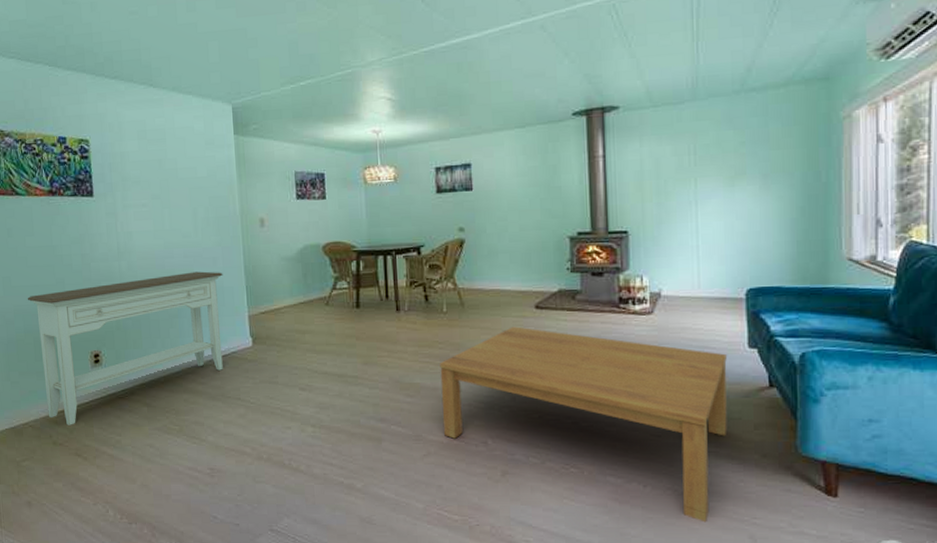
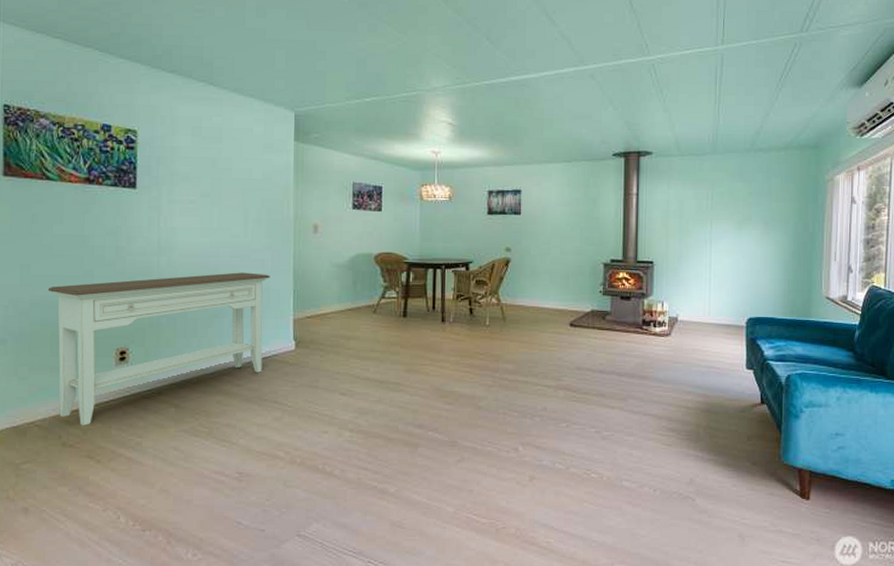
coffee table: present [440,326,727,523] -> none [478,342,728,523]

